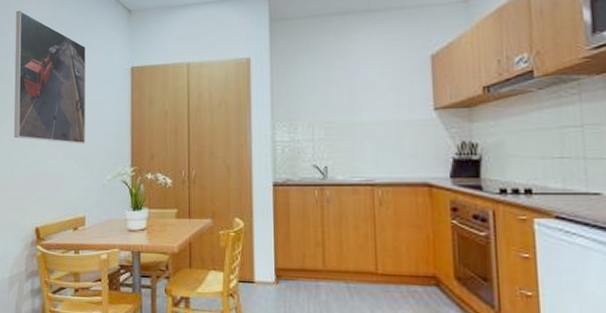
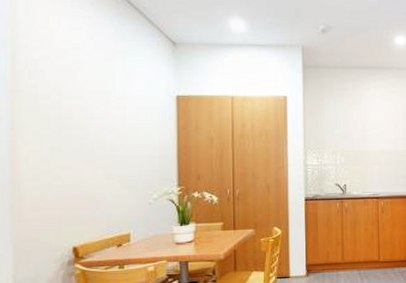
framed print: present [13,10,86,144] -> none [41,27,130,166]

